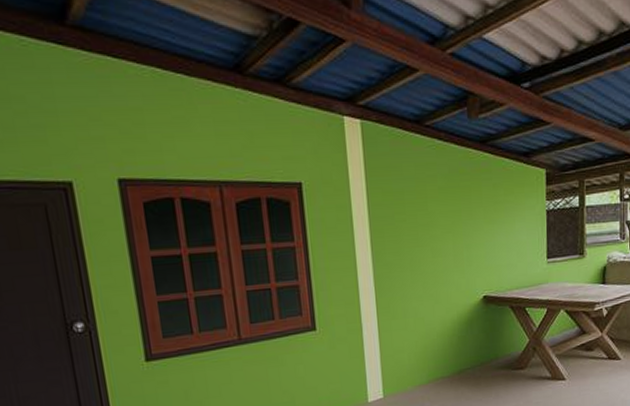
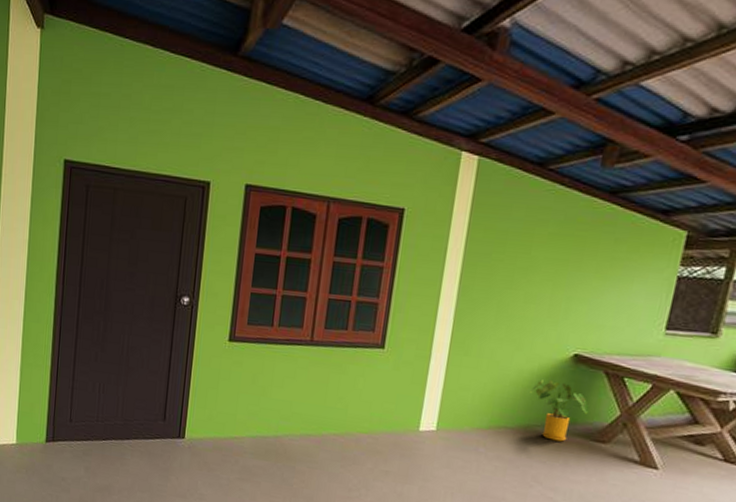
house plant: none [455,324,505,379] -> present [530,379,590,442]

